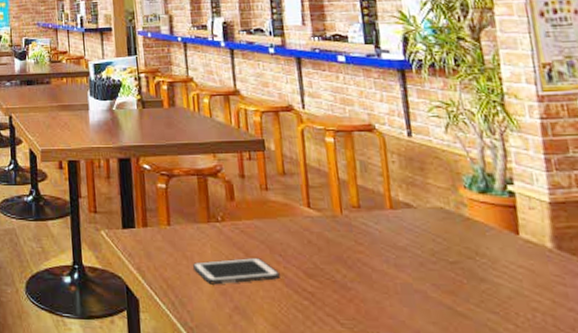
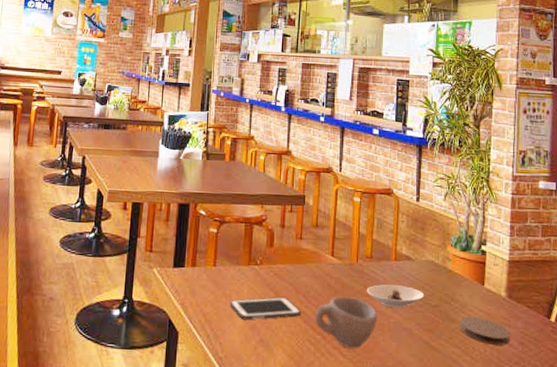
cup: none [297,254,379,317] -> present [314,296,378,349]
saucer: none [358,239,438,267] -> present [366,284,425,309]
coaster: none [492,273,569,310] -> present [460,316,510,345]

